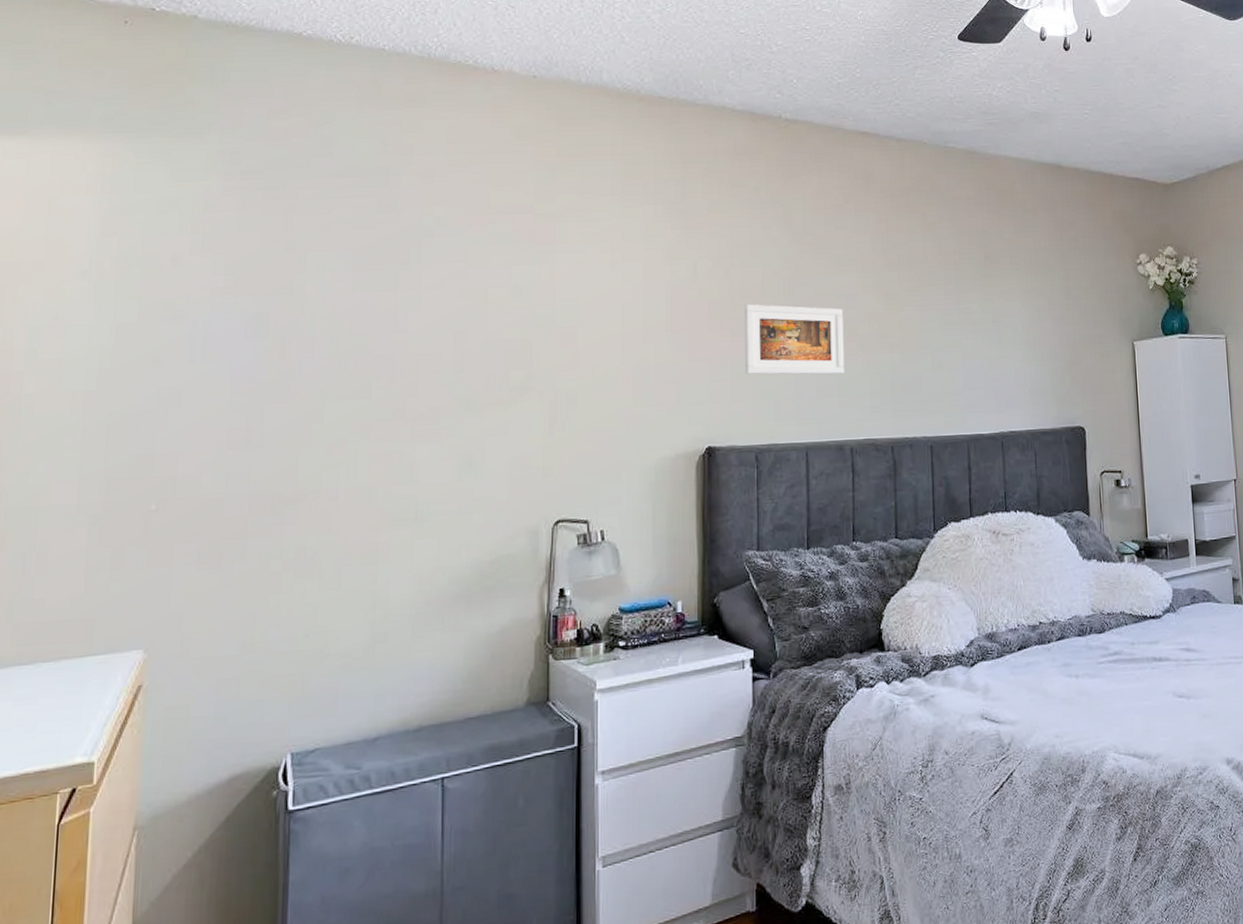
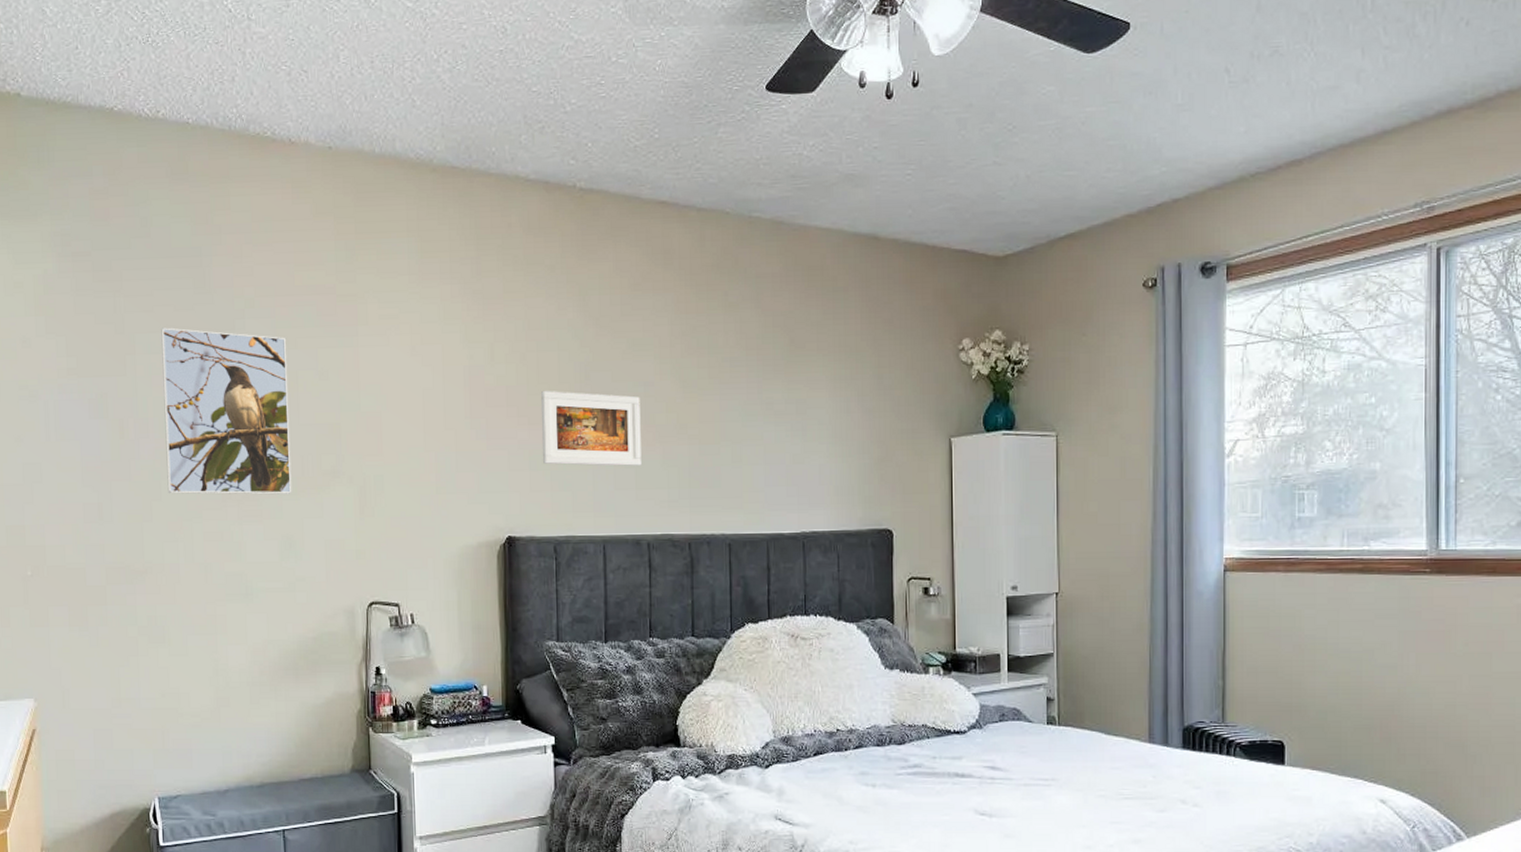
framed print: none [331,245,478,415] -> present [161,327,292,495]

